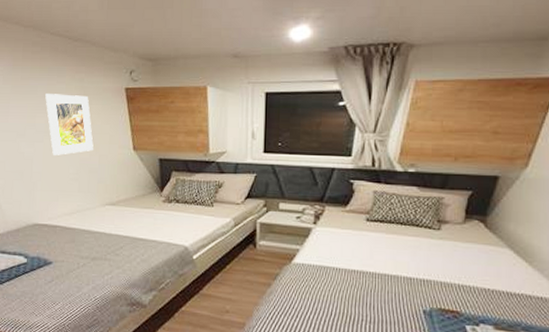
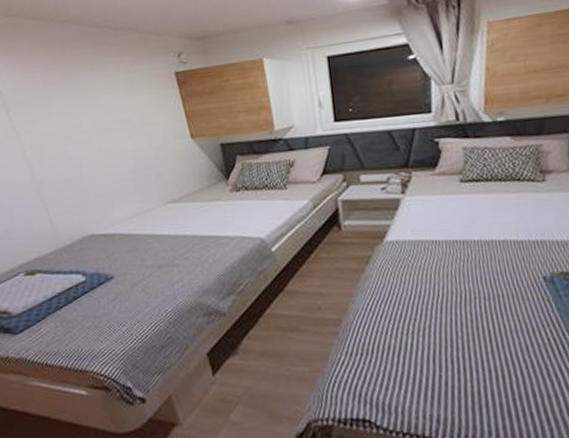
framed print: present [45,94,94,155] -> none [89,86,147,156]

